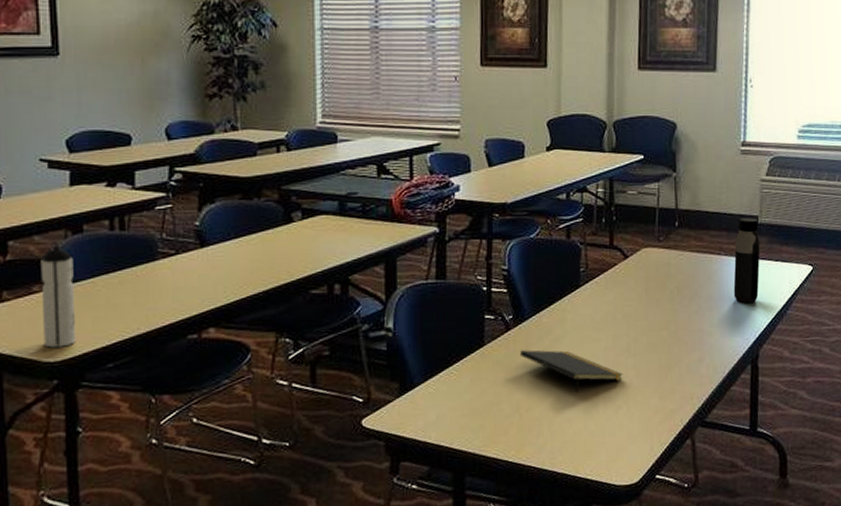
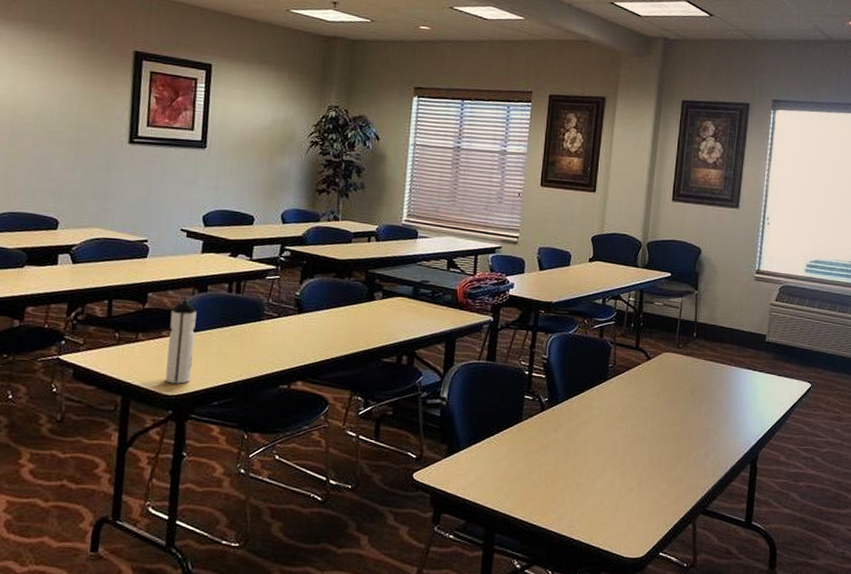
notepad: present [519,350,623,392] -> none [551,429,638,471]
water bottle: present [733,218,760,304] -> none [740,335,766,411]

